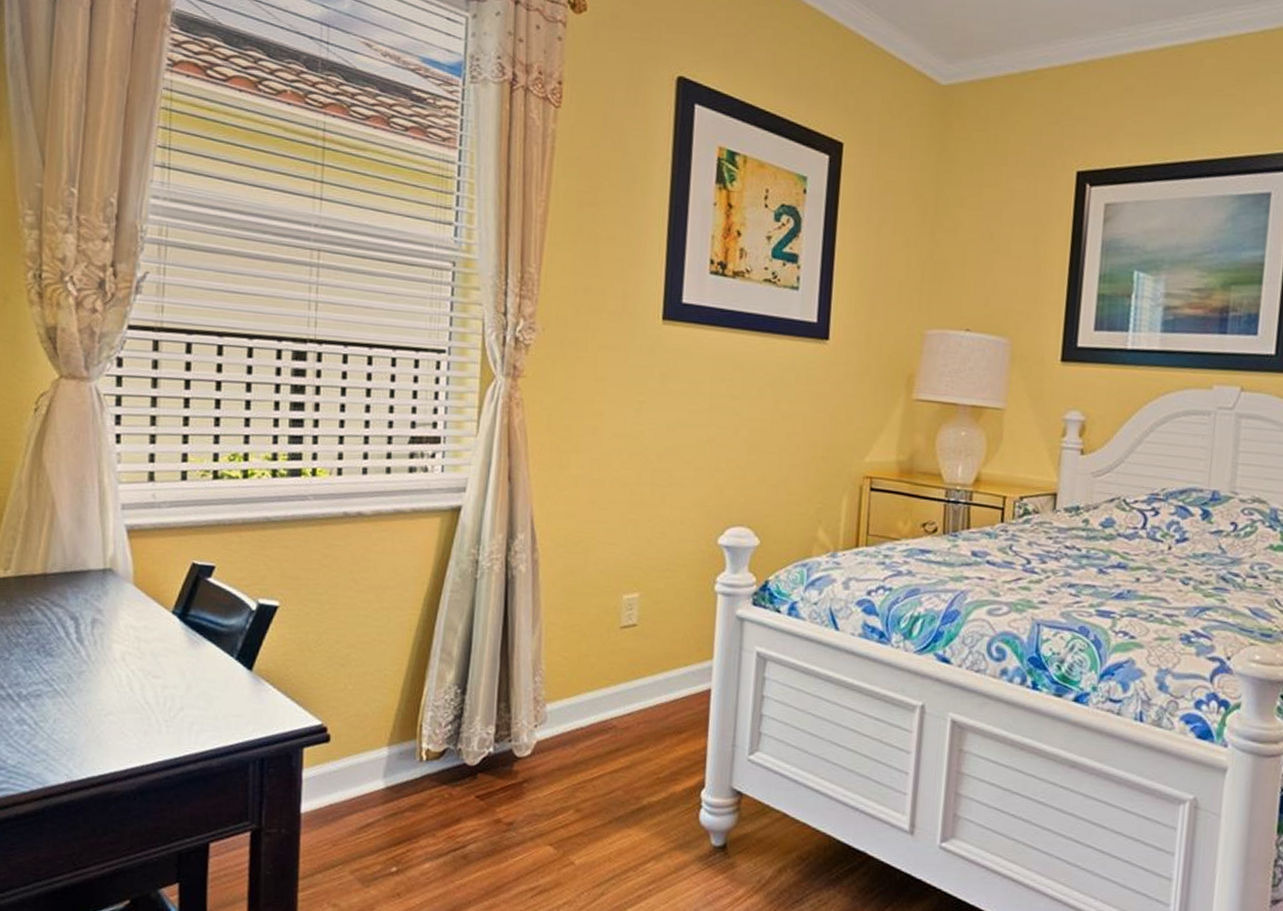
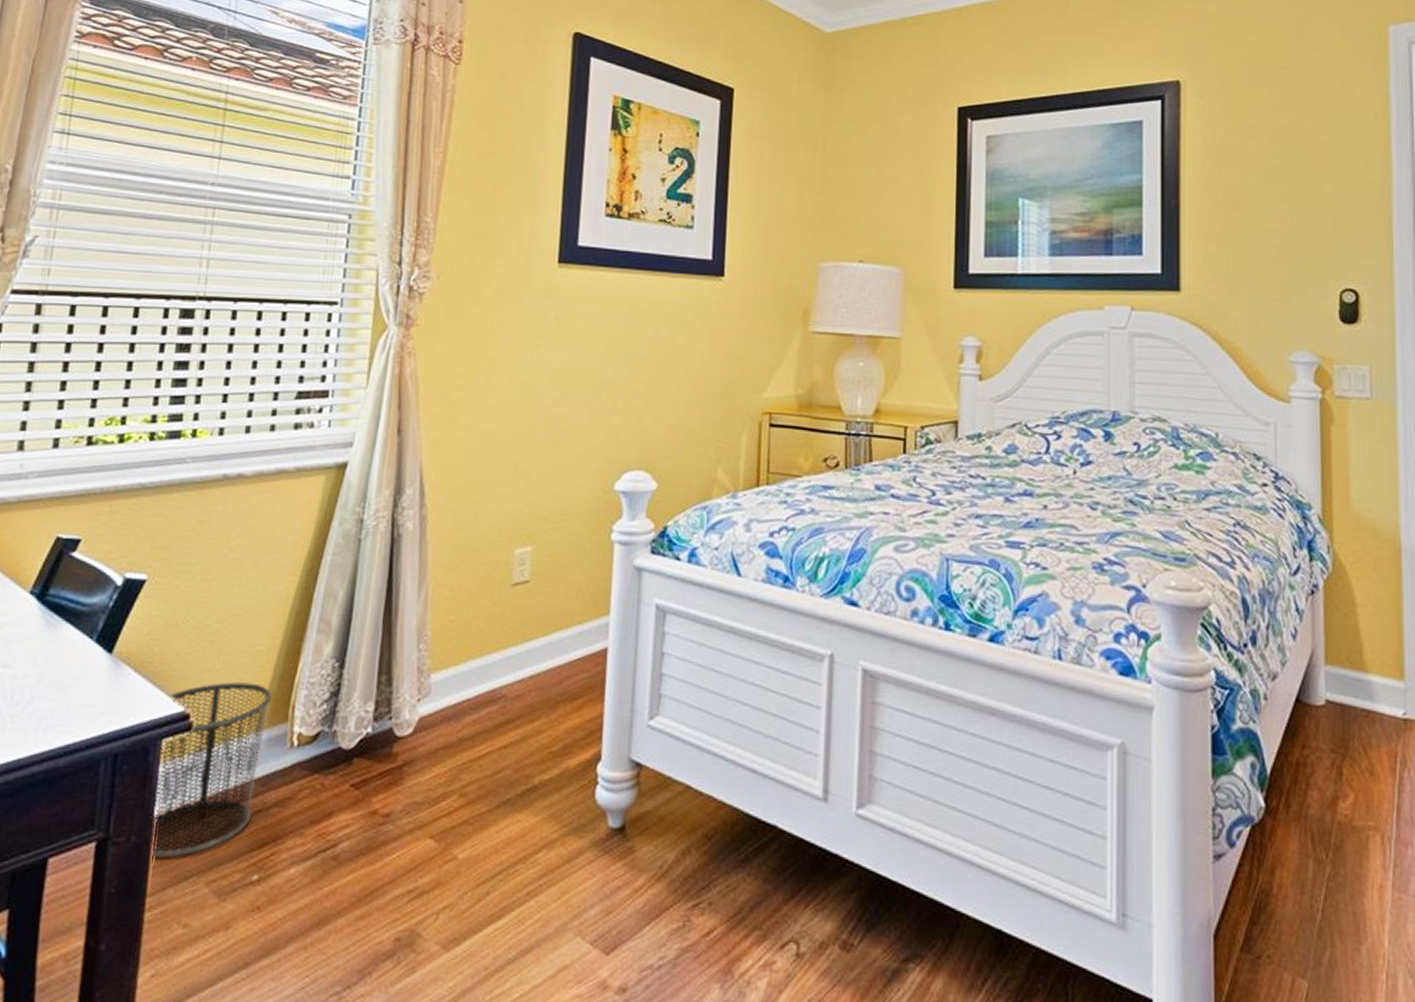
waste bin: none [300,701,402,849] -> present [151,682,273,859]

